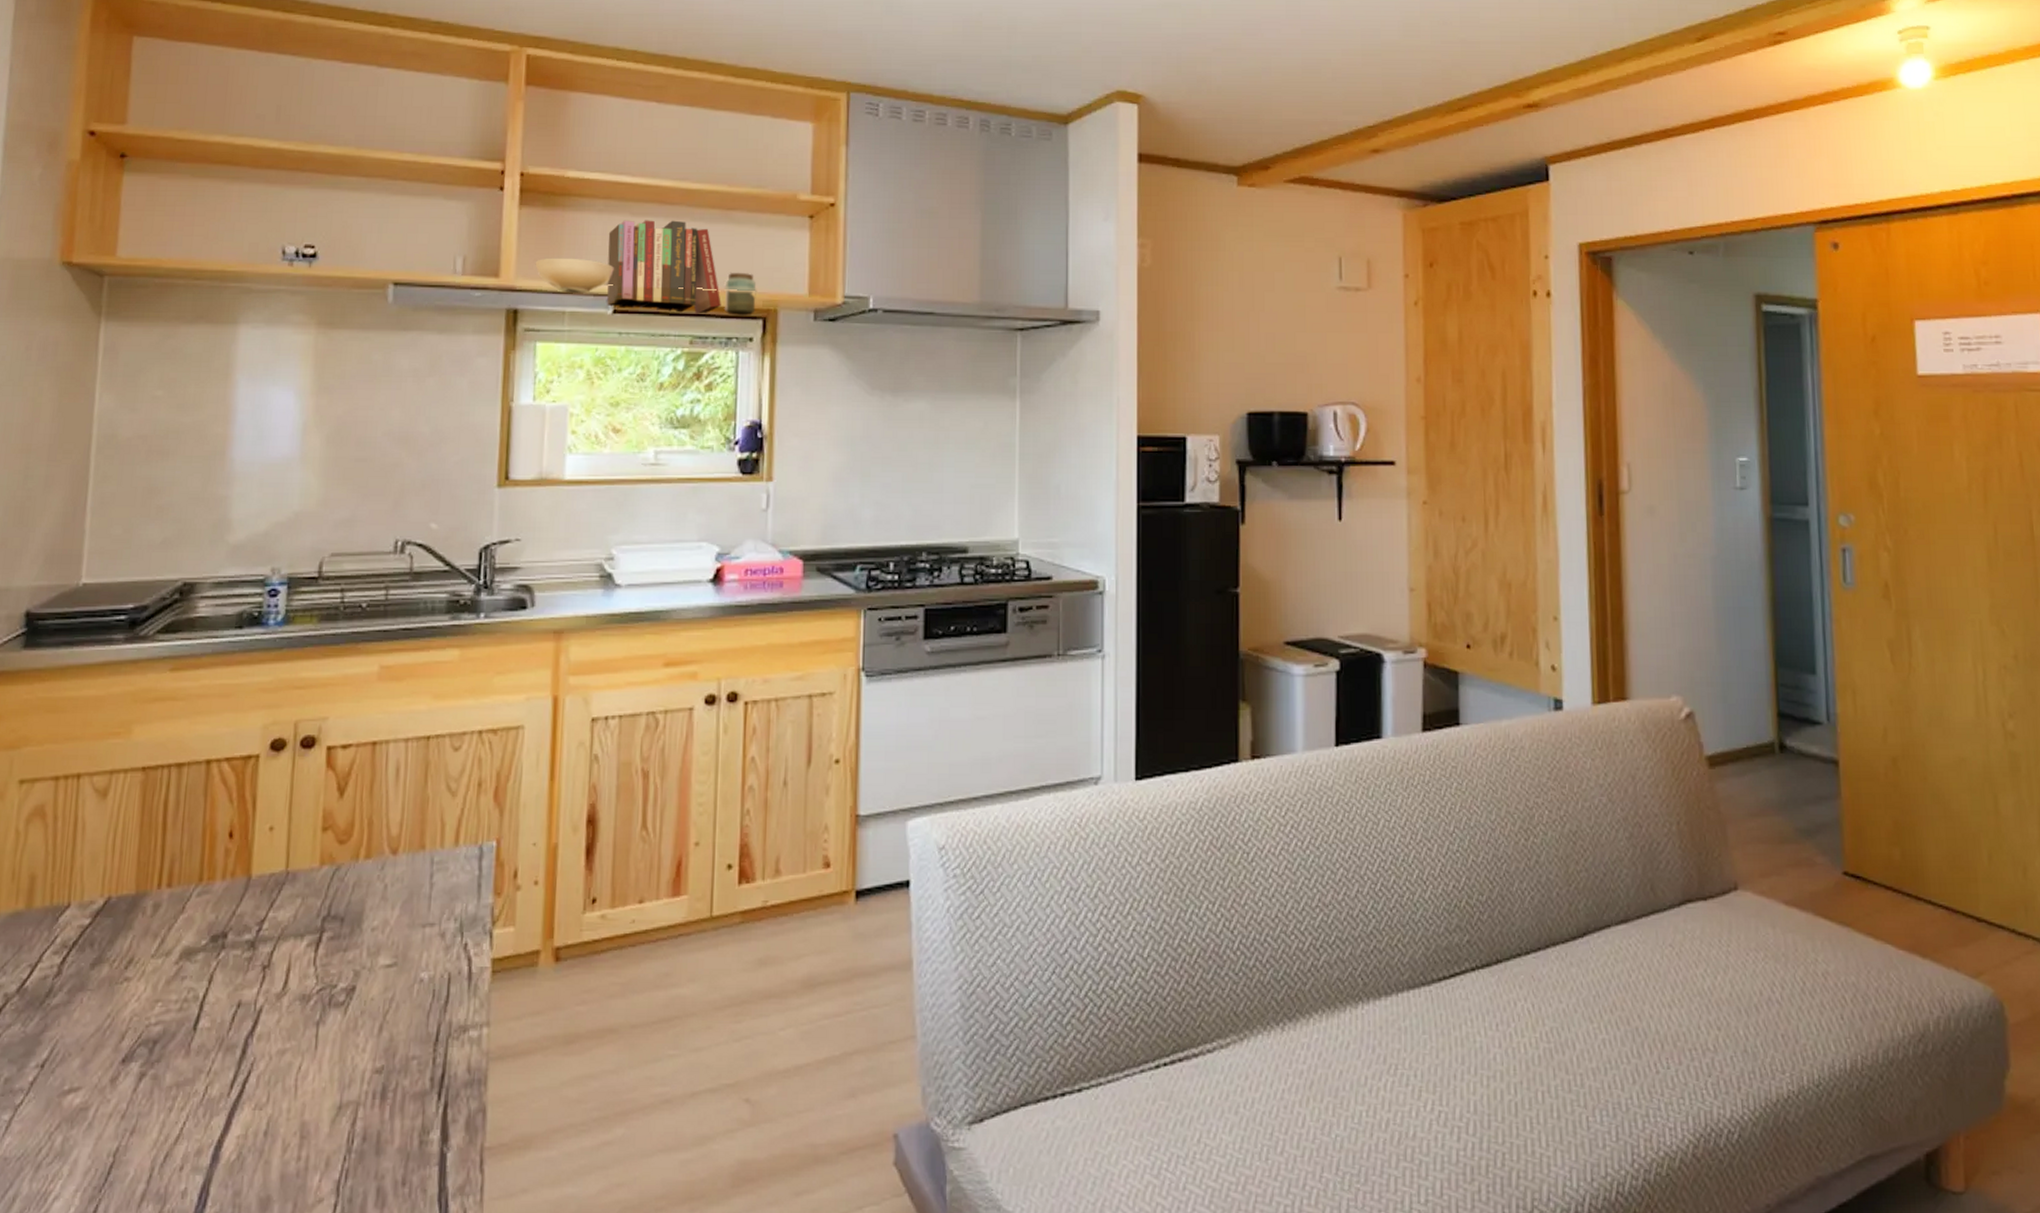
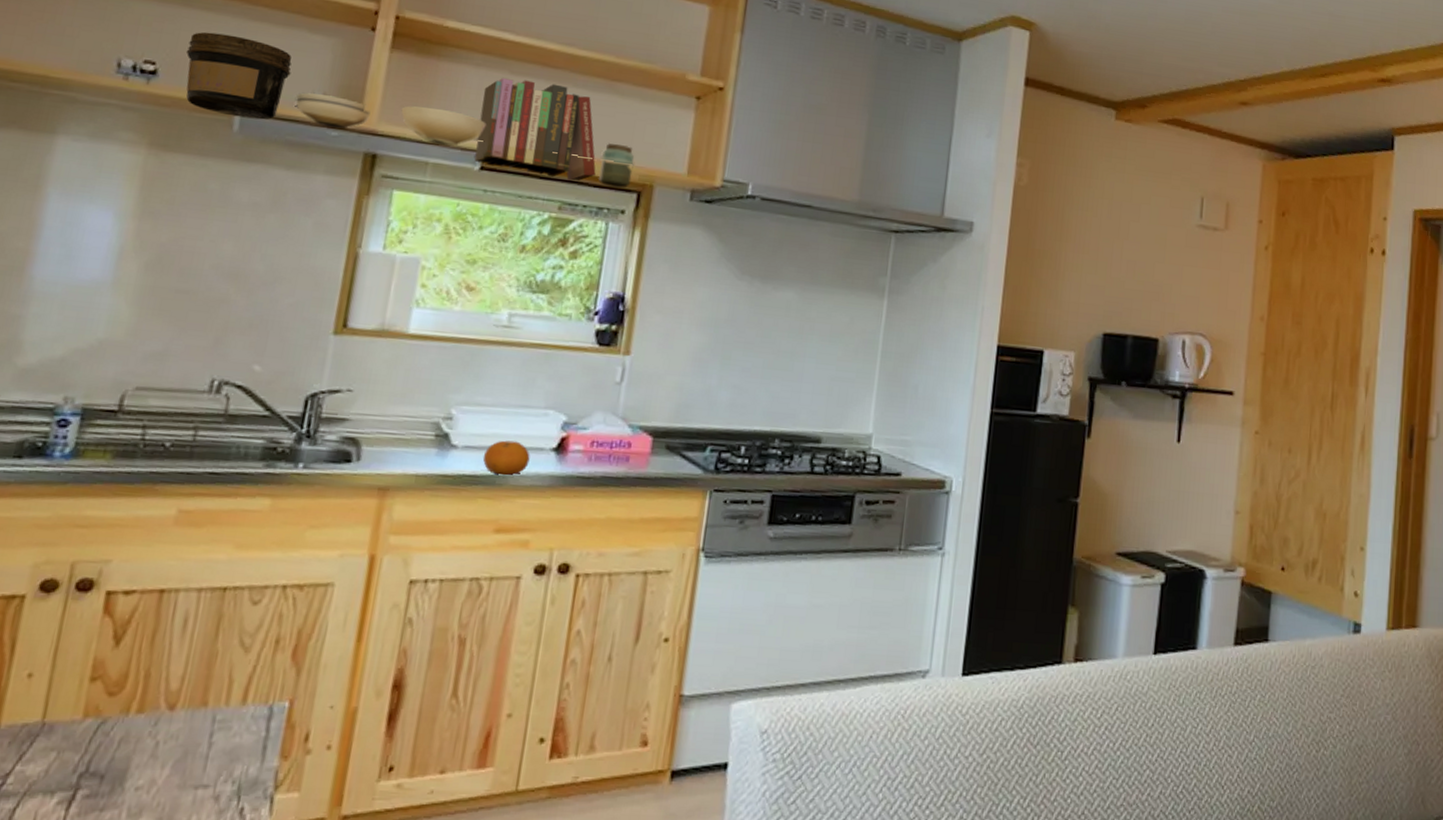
jar: none [339,211,433,289] -> present [185,32,292,120]
bowl: none [440,257,508,289] -> present [296,92,371,130]
fruit: none [645,576,689,610] -> present [482,440,530,476]

